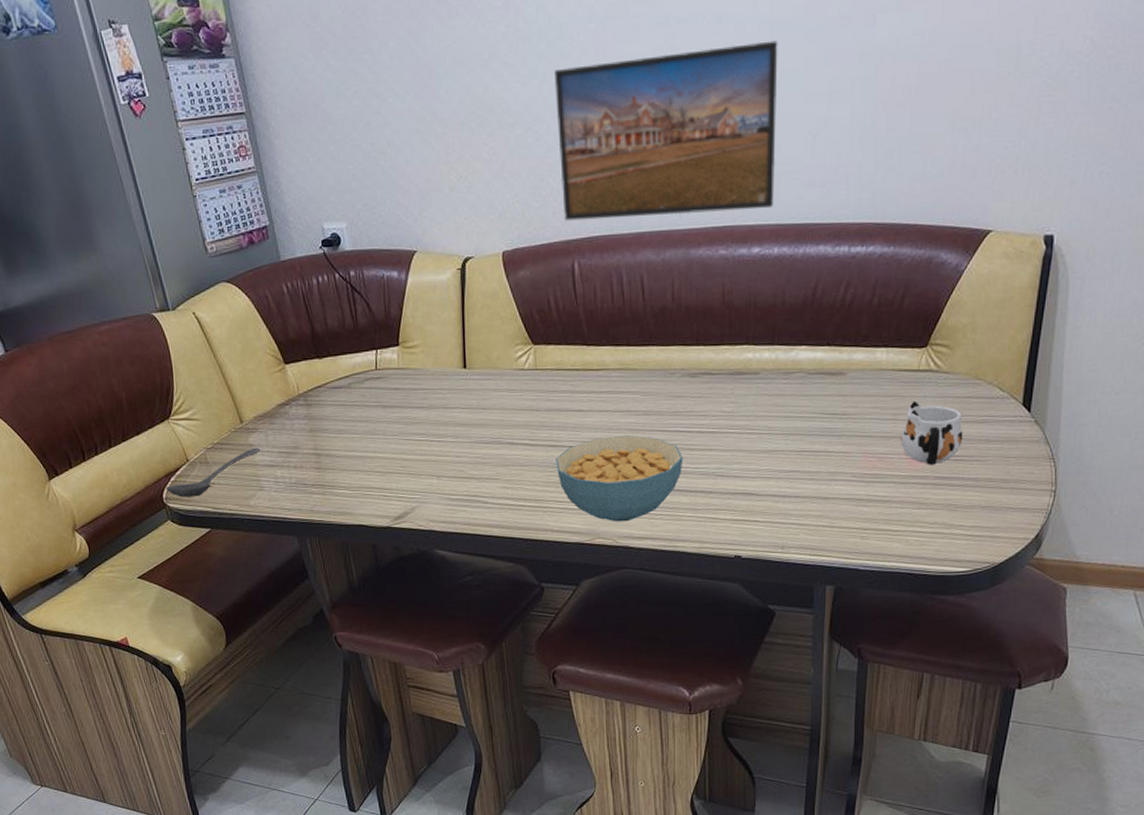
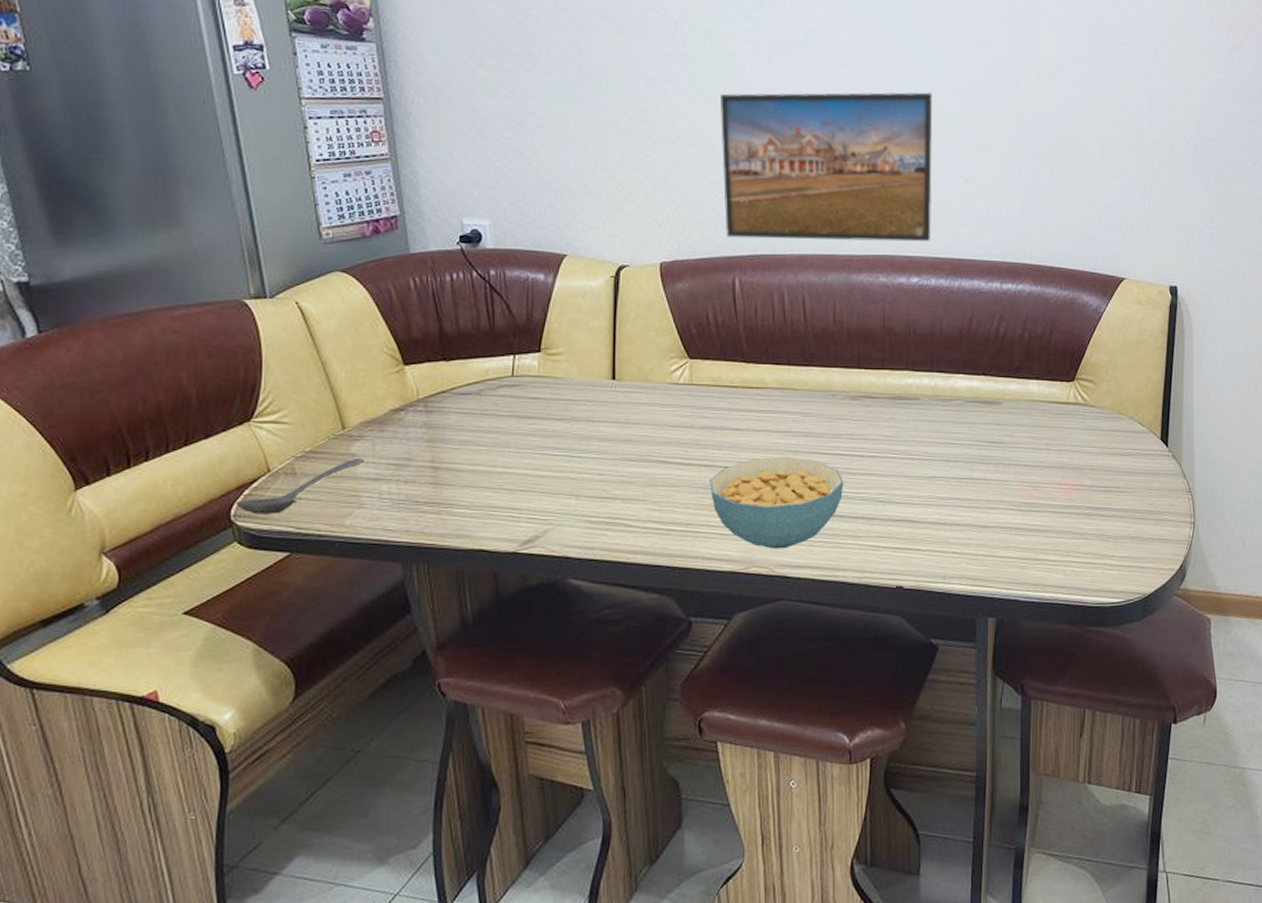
mug: present [901,400,963,465] -> none [1054,432,1111,496]

